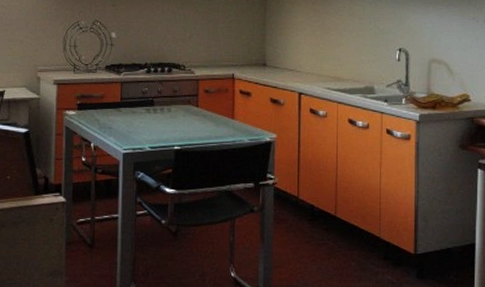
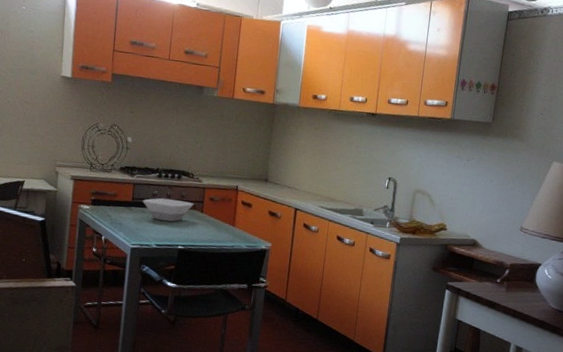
bowl: none [131,95,188,121] -> present [142,198,194,222]

